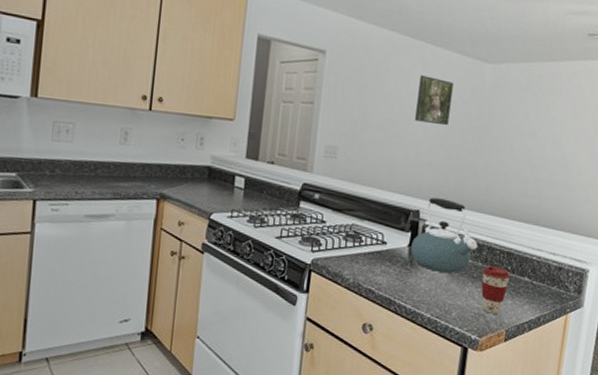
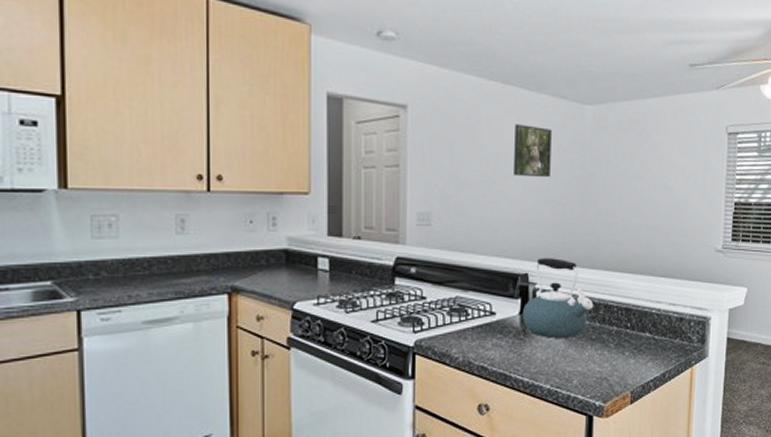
coffee cup: present [481,265,510,314] -> none [600,324,631,376]

